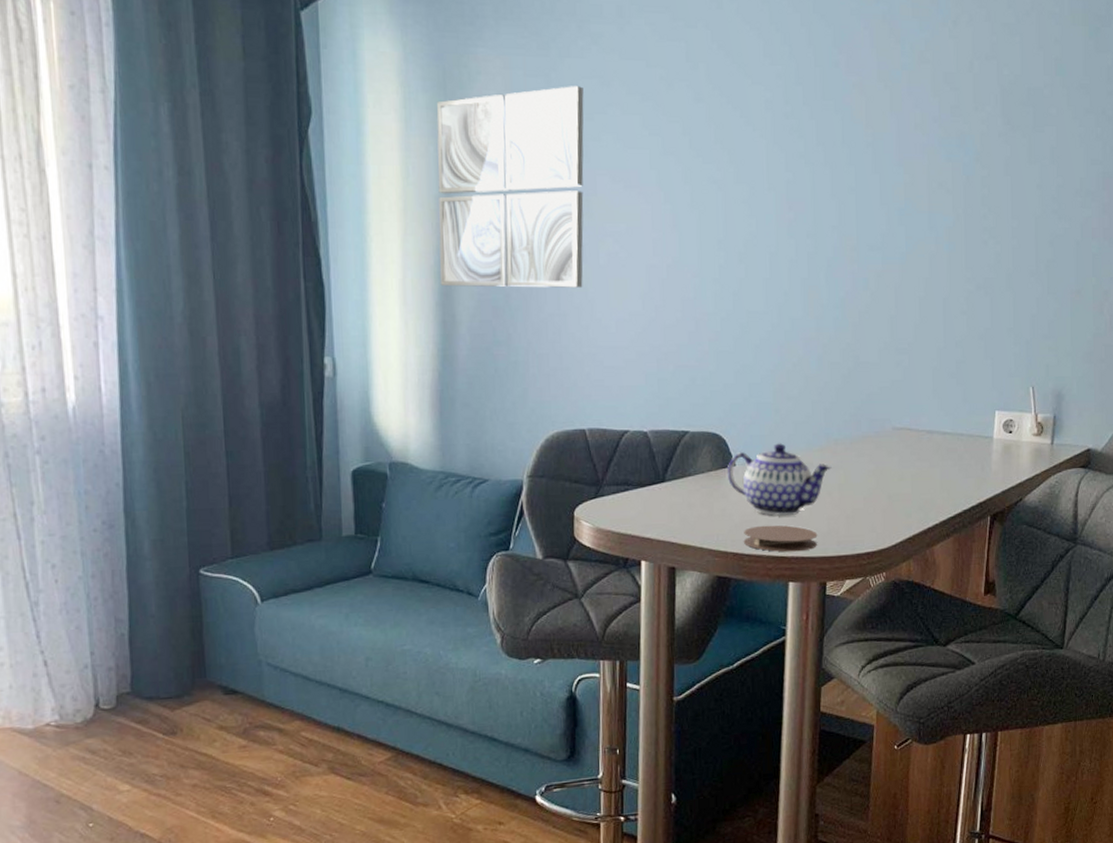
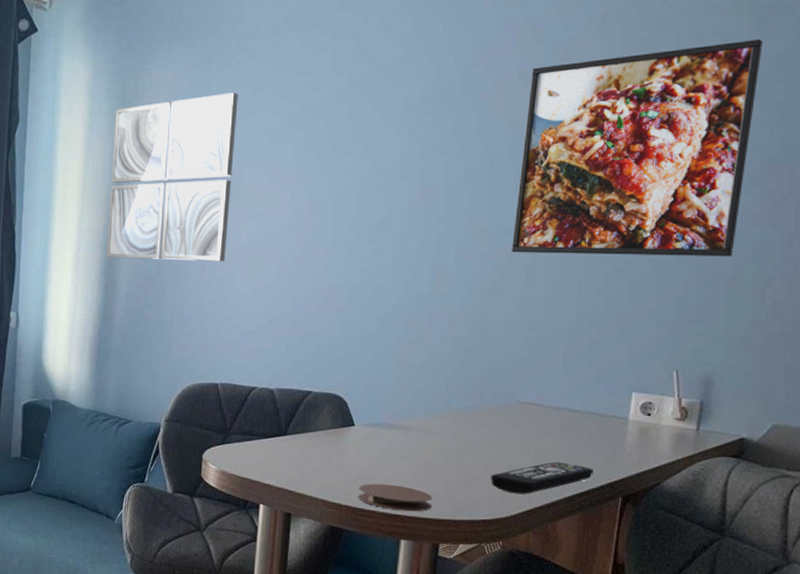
teapot: present [726,443,832,516] -> none [346,408,451,477]
remote control: none [871,486,965,523] -> present [490,461,593,495]
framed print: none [879,50,1095,271] -> present [511,40,763,257]

